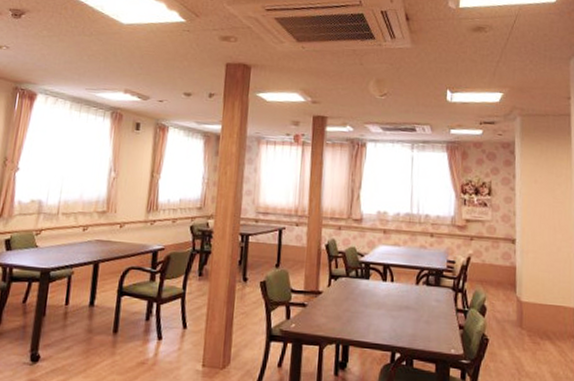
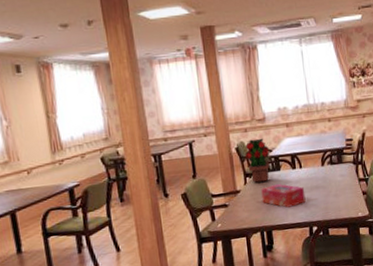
potted plant: none [334,238,361,289] -> present [245,138,270,184]
tissue box: none [344,293,393,324] -> present [261,183,306,208]

